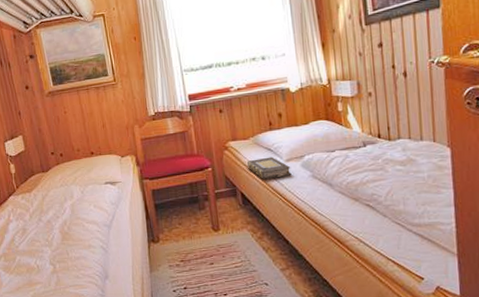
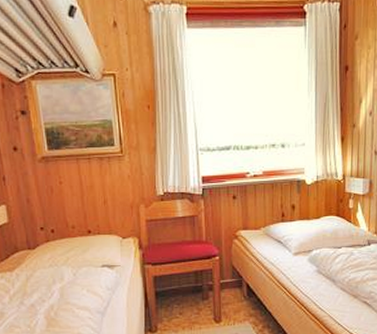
book: present [247,156,292,180] -> none [256,249,298,273]

